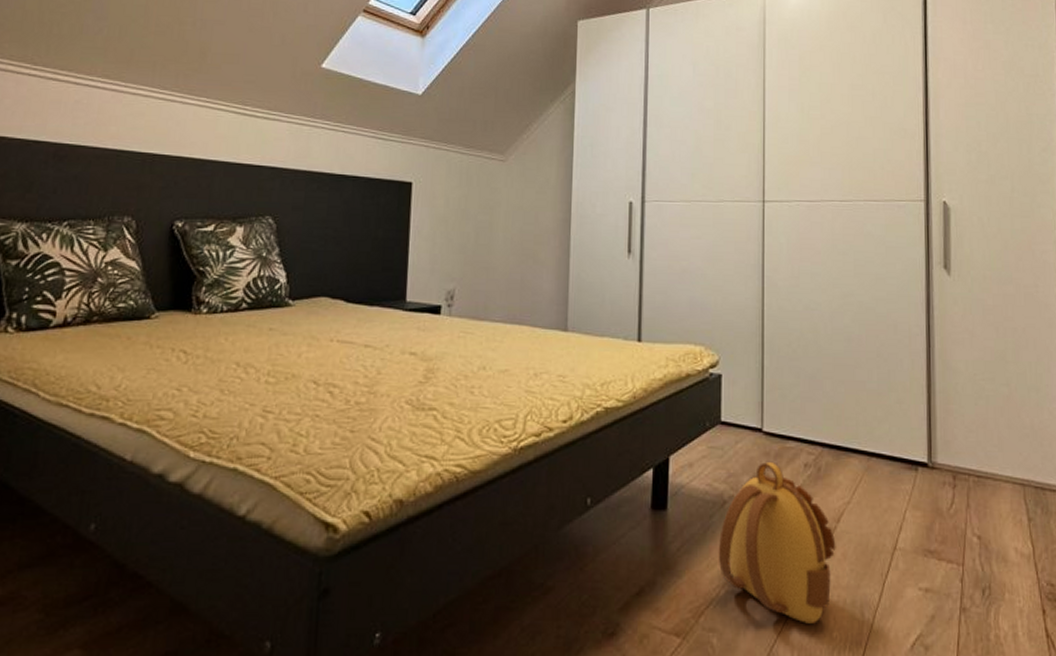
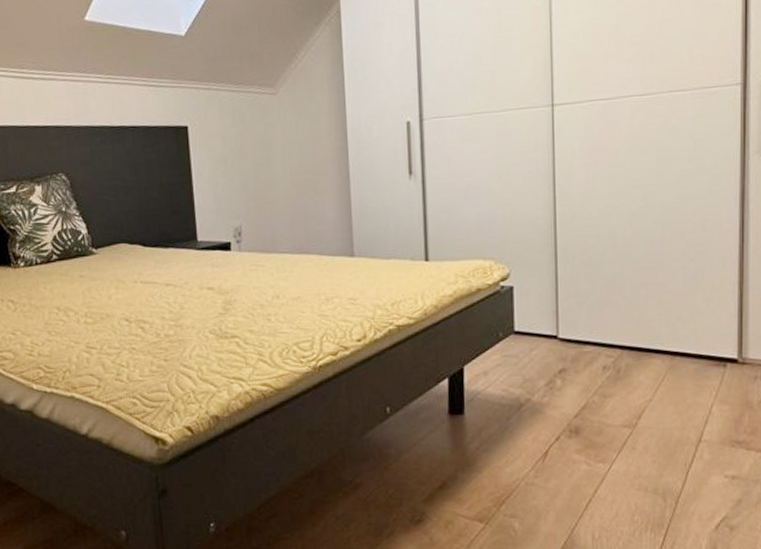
backpack: present [718,461,836,624] -> none [516,365,637,509]

